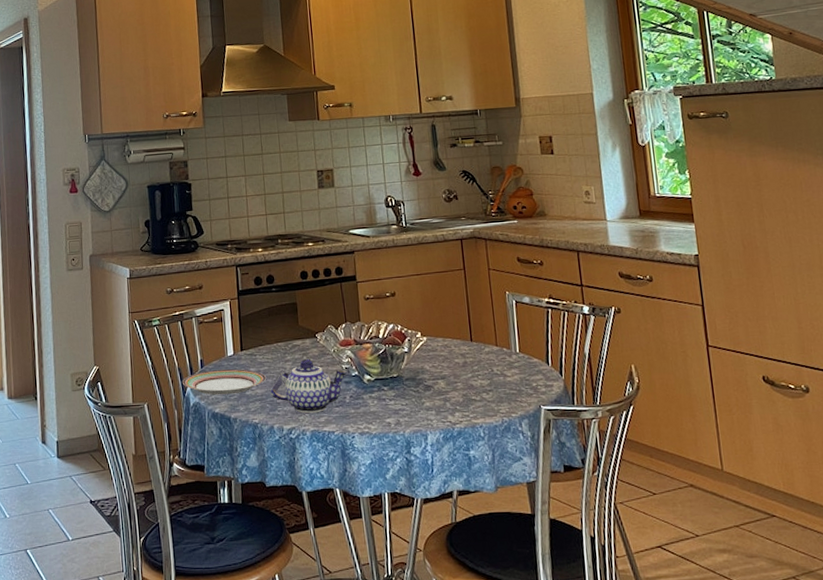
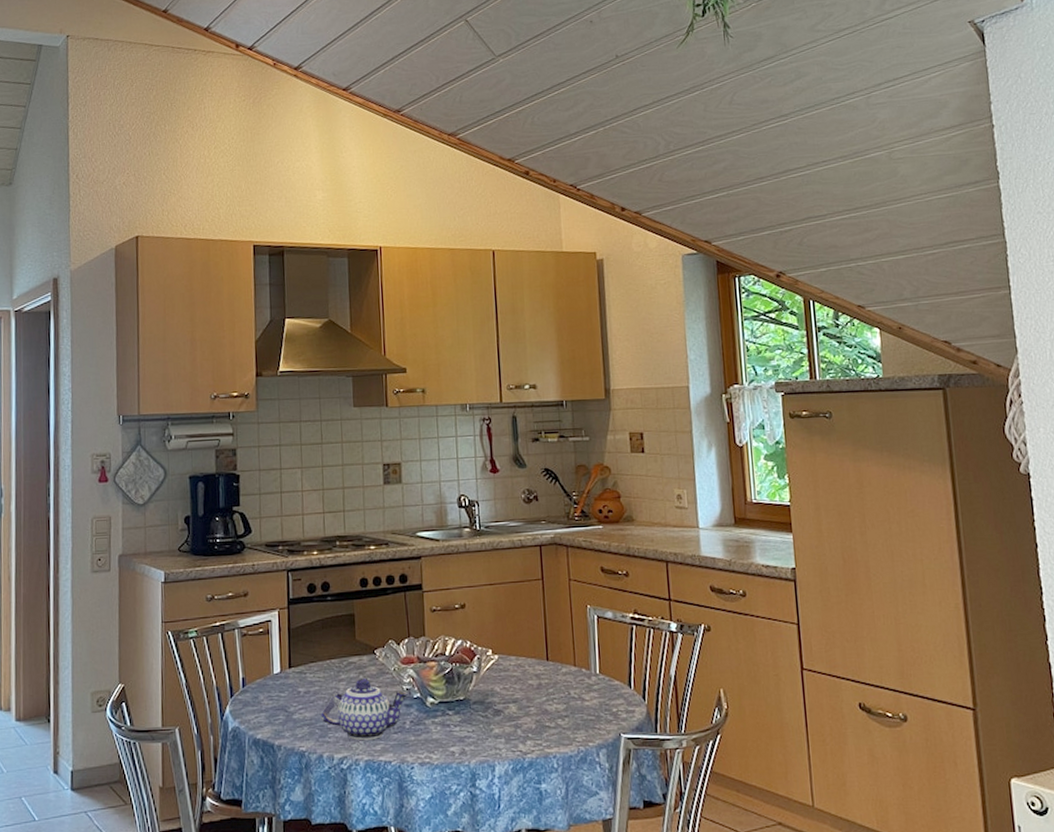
plate: present [182,369,267,395] -> none [221,689,317,719]

